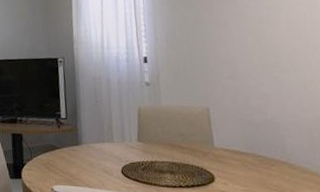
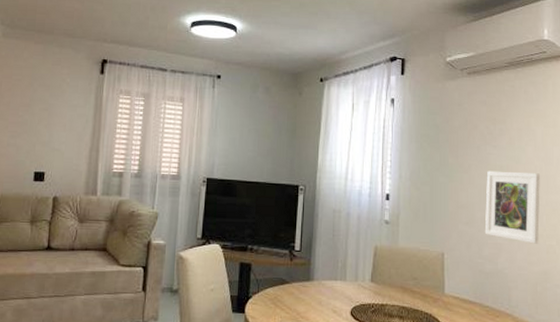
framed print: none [246,19,310,91] -> present [485,170,540,244]

